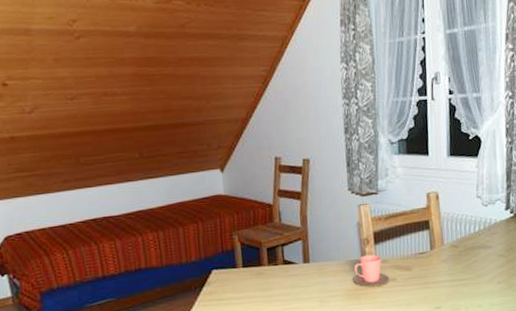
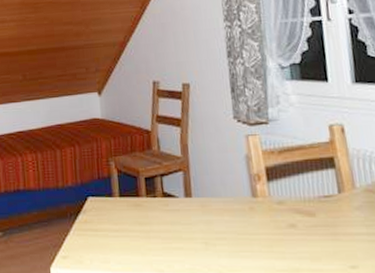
cup: present [353,254,389,287] -> none [243,193,288,231]

